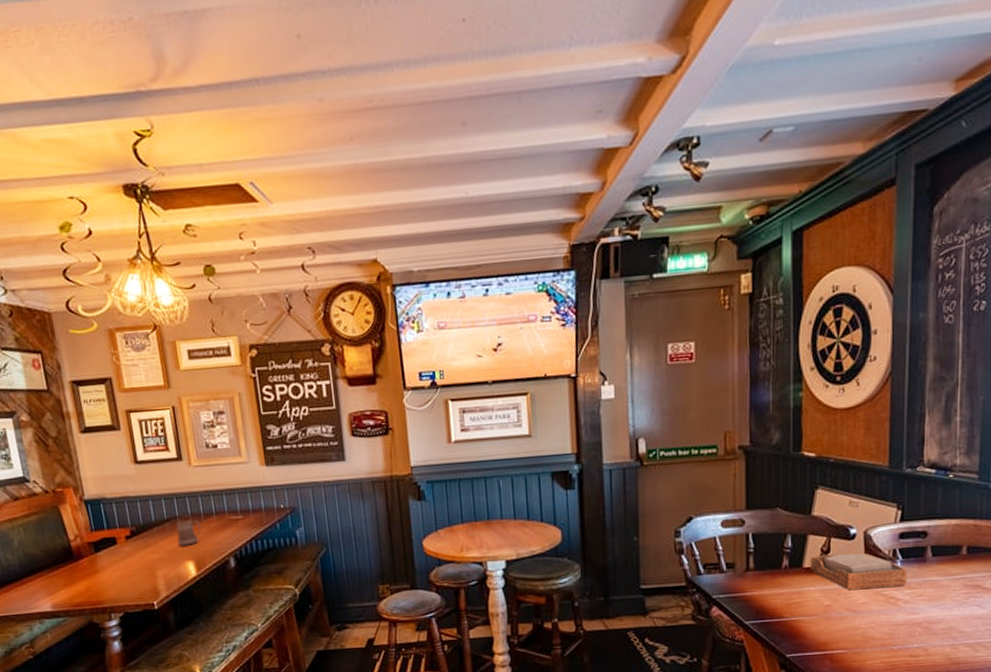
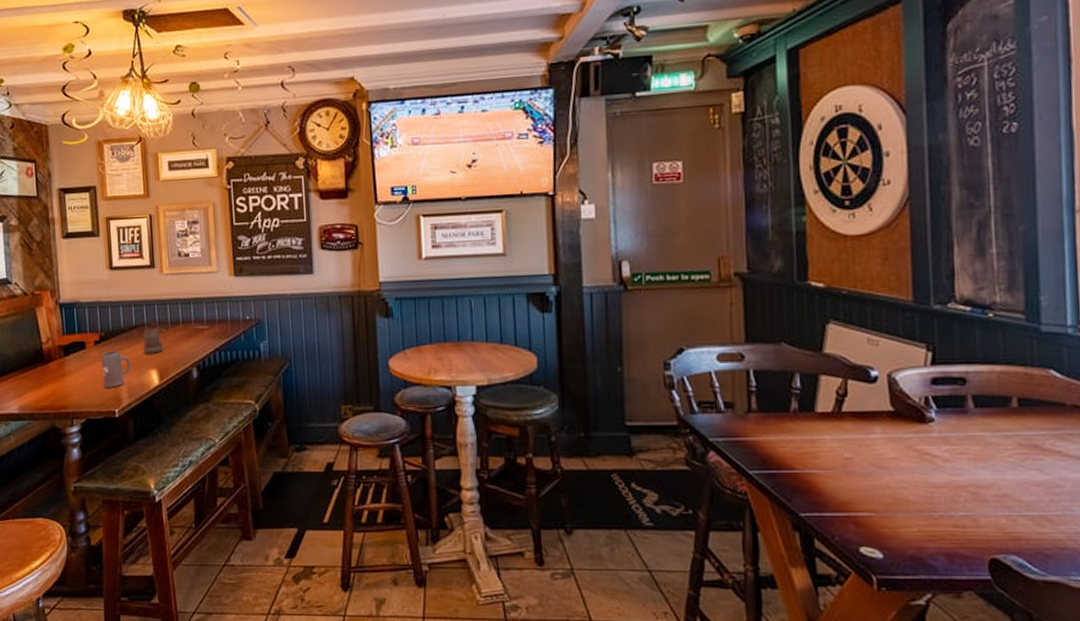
beer mug: none [134,544,167,582] -> present [101,351,131,388]
napkin holder: present [811,552,908,591] -> none [824,398,946,442]

